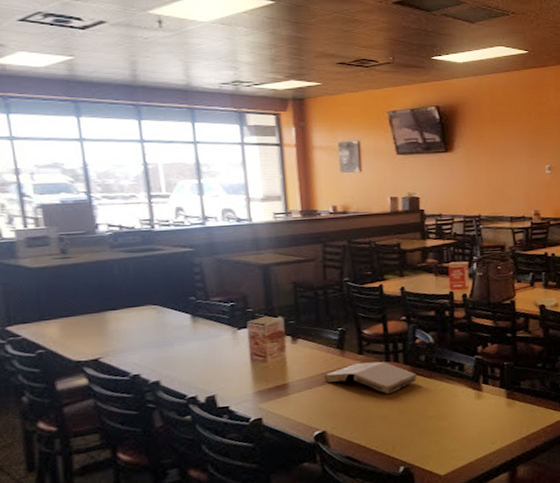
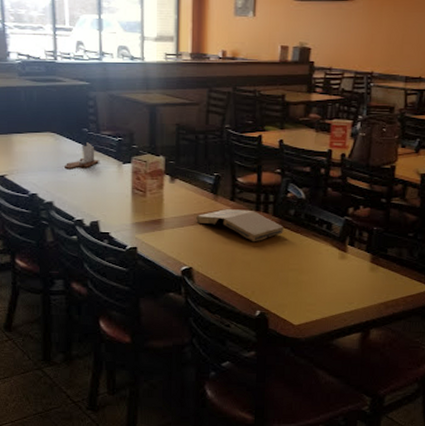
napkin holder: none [171,311,212,343] -> present [65,142,100,170]

